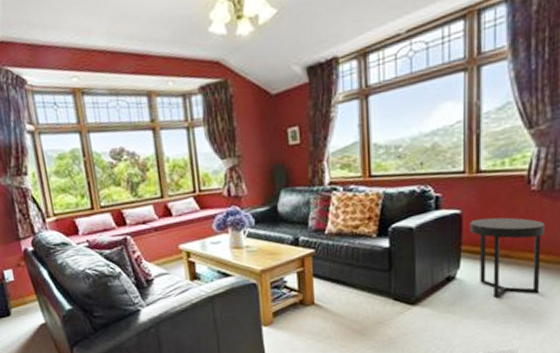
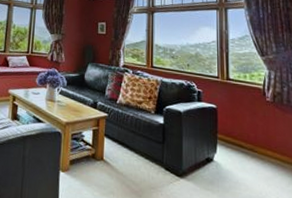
side table: present [469,217,545,299] -> none [223,115,279,188]

